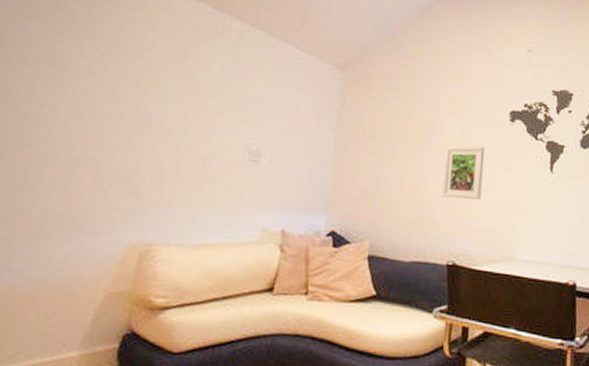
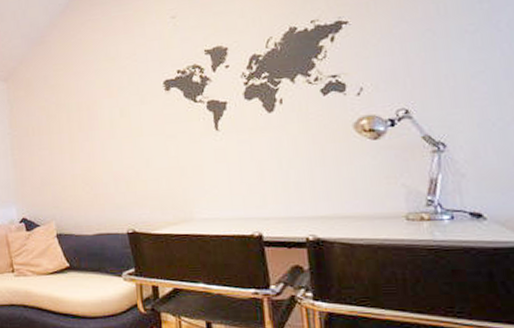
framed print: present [442,146,485,200] -> none [107,120,149,174]

